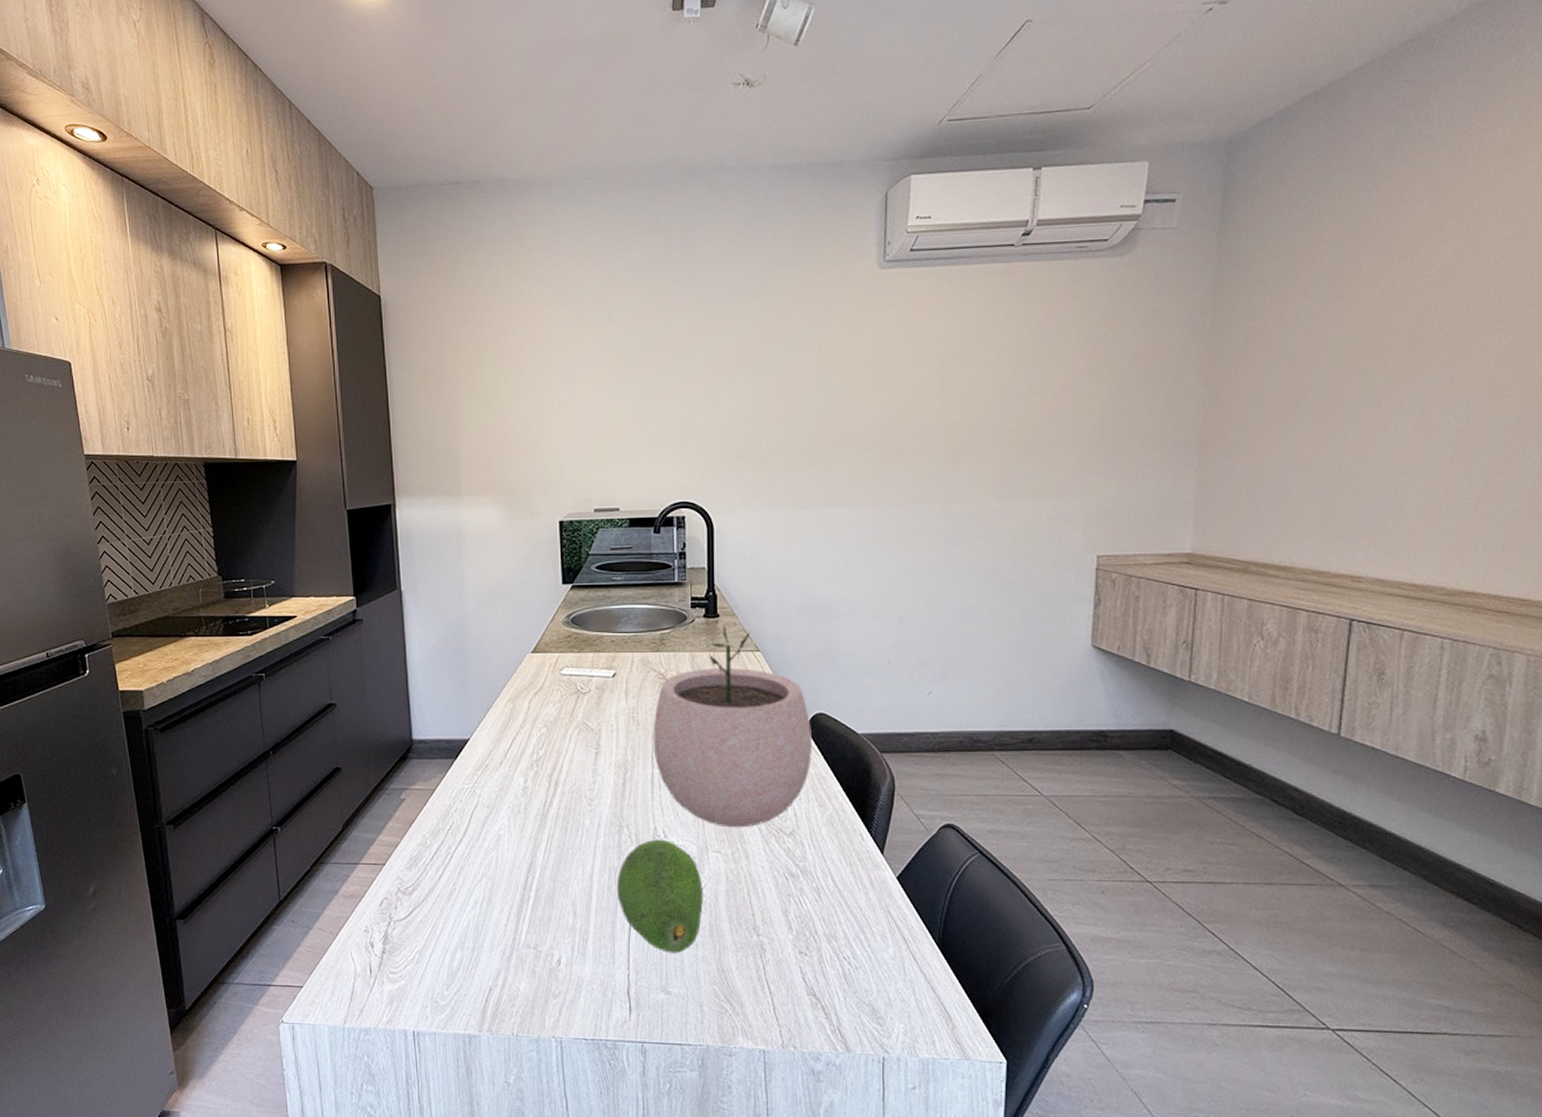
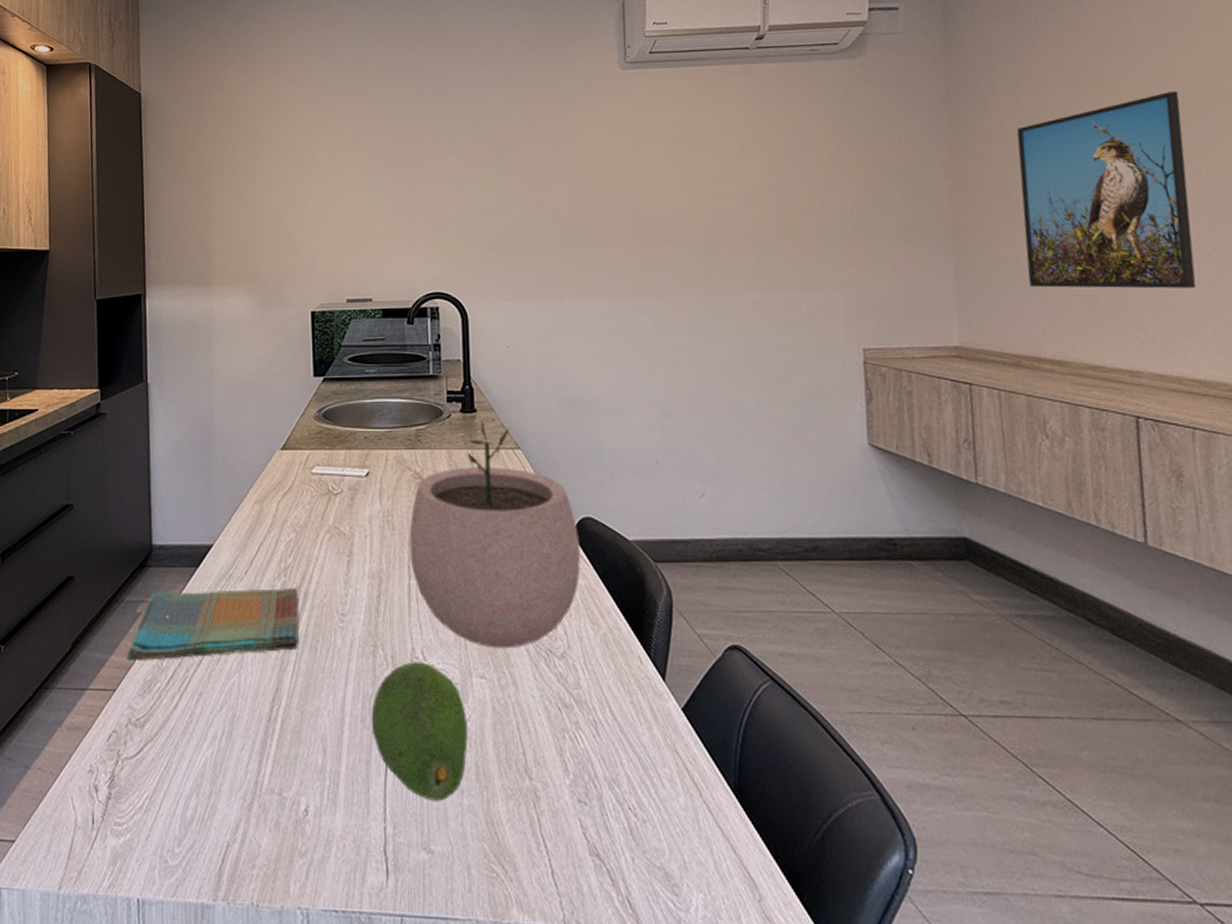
dish towel: none [393,777,550,840] -> present [126,588,298,662]
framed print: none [1268,292,1452,496] -> present [1016,91,1197,289]

